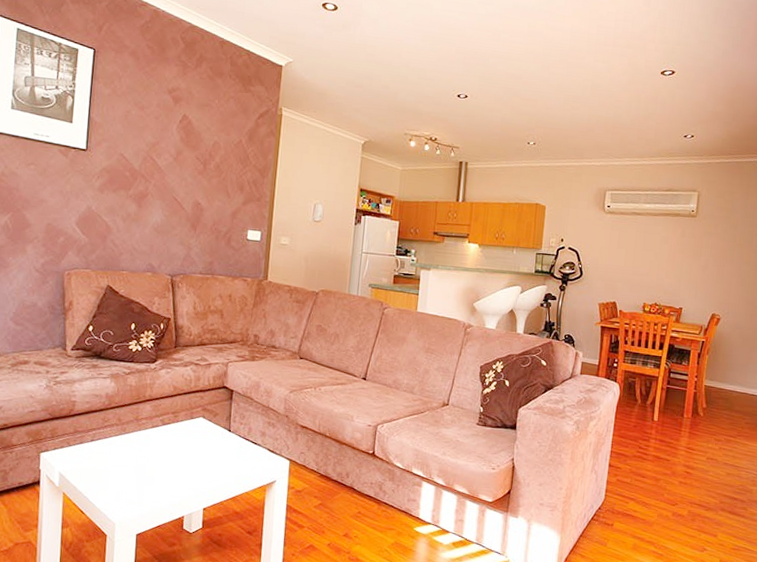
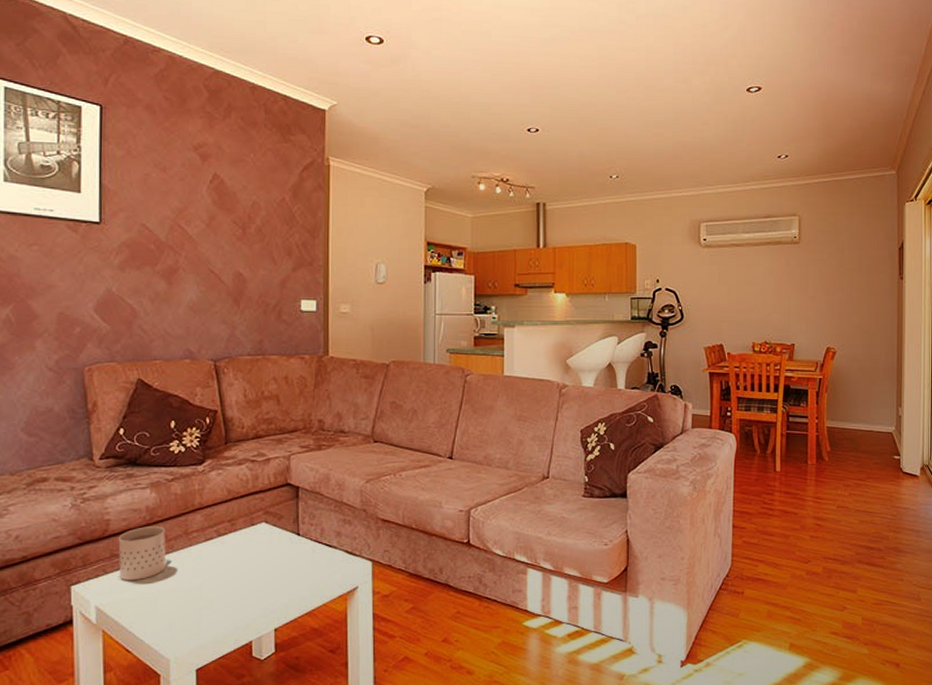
mug: none [79,410,121,455] -> present [118,526,167,581]

